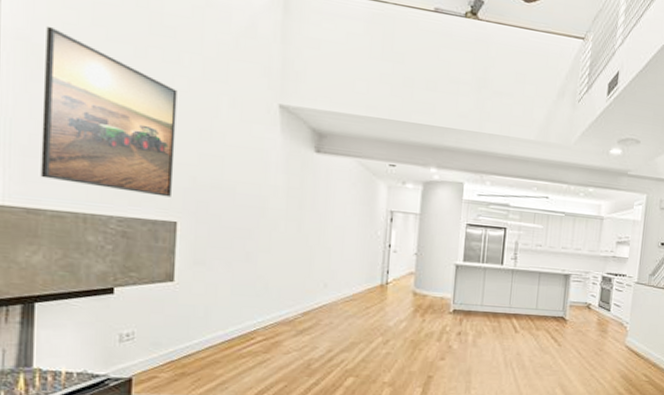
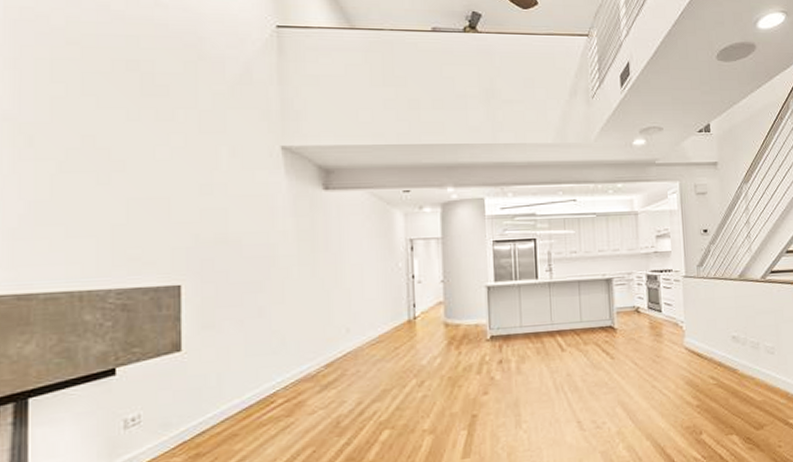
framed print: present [40,26,177,197] -> none [31,102,175,261]

